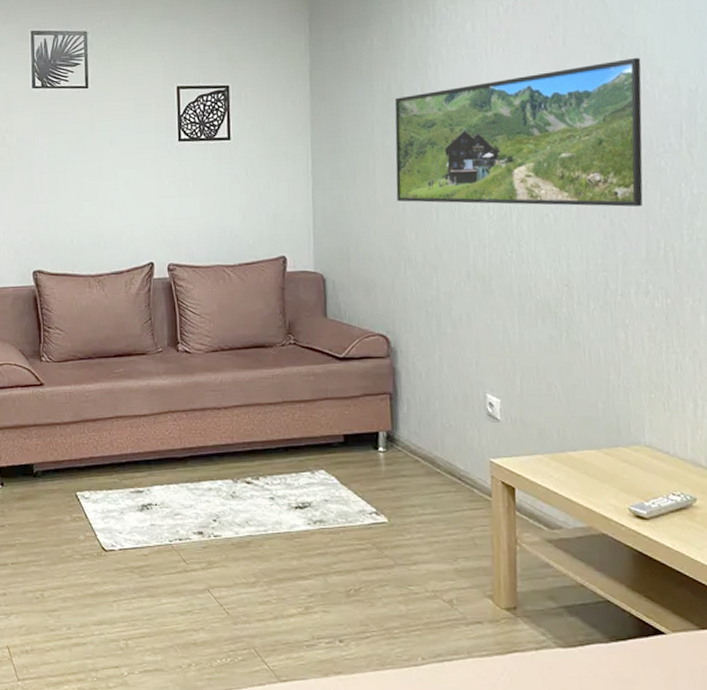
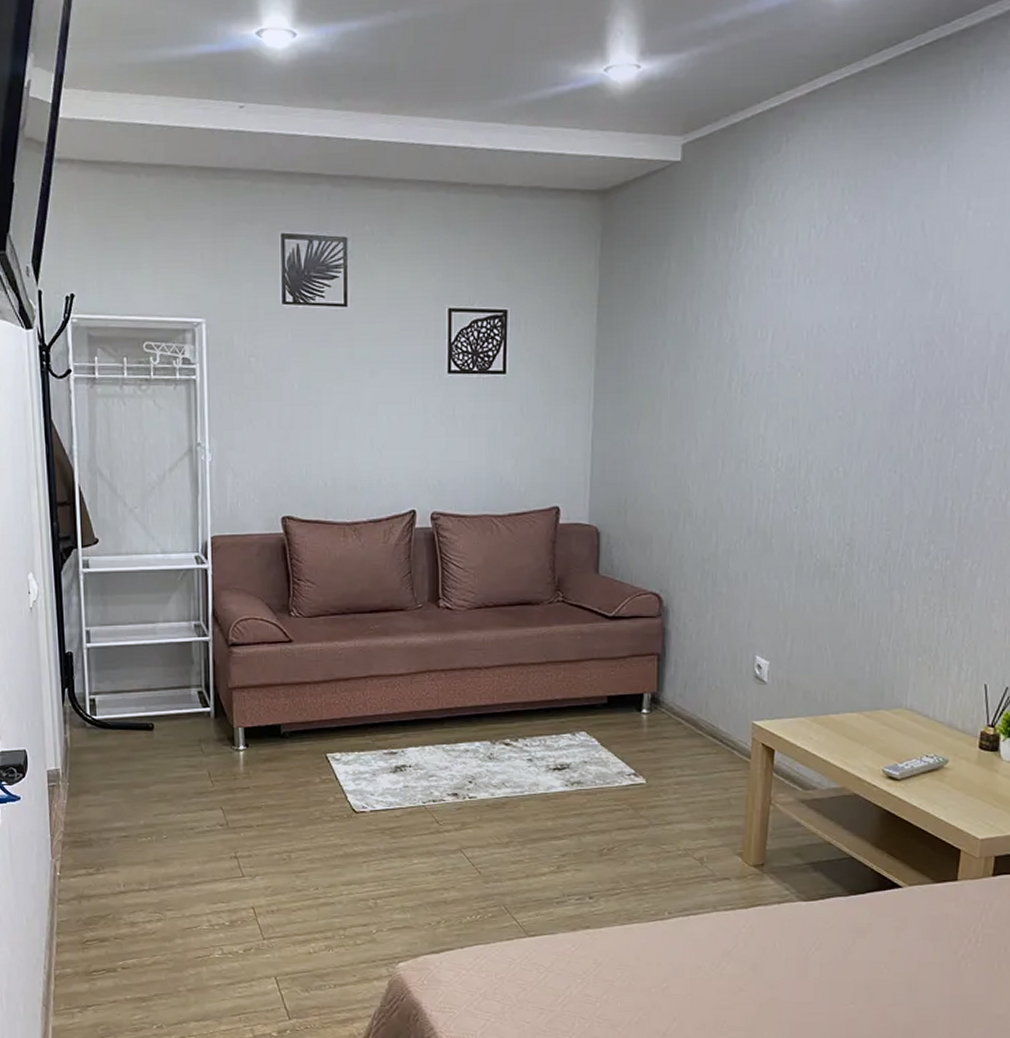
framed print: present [394,58,643,207] -> none [682,296,954,463]

